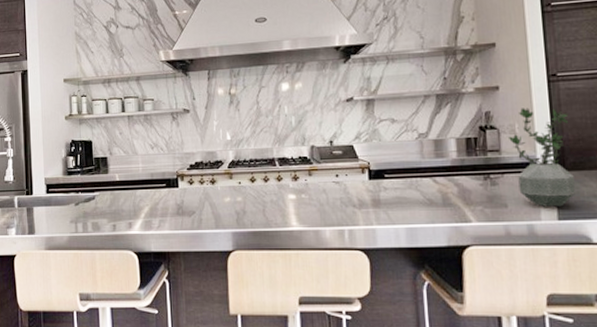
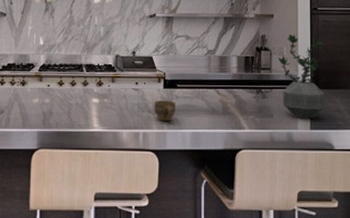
cup: none [358,193,385,217] -> present [153,100,176,122]

